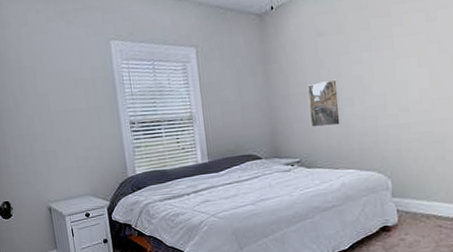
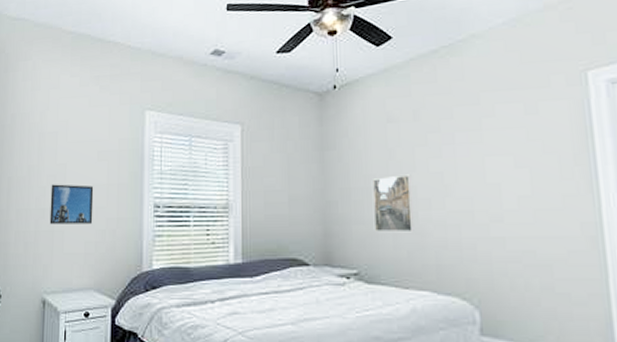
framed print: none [37,110,80,146] -> present [49,184,94,225]

